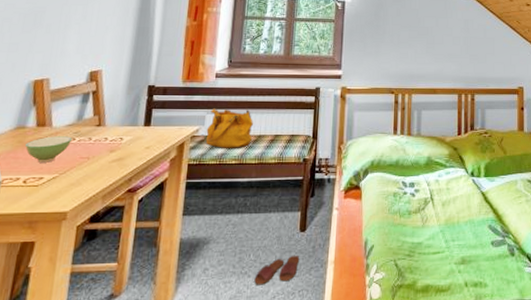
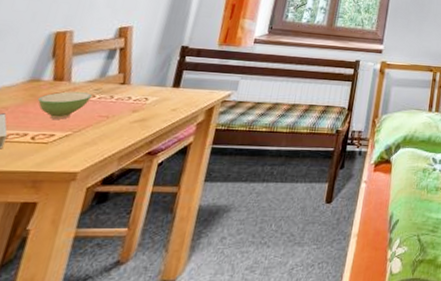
handbag: present [205,108,253,148] -> none [237,74,289,116]
slippers: present [254,255,300,285] -> none [273,226,323,256]

